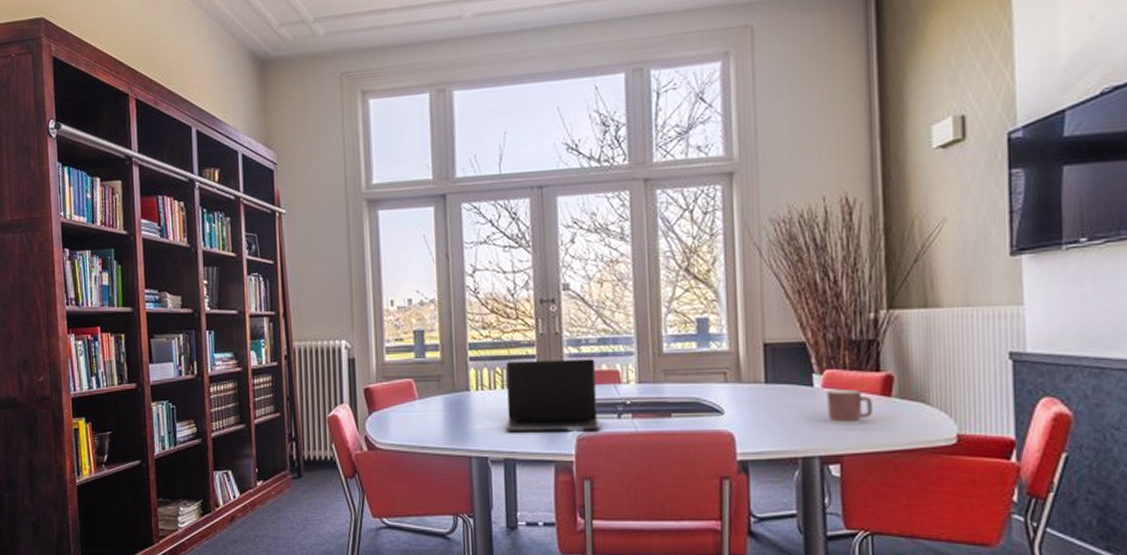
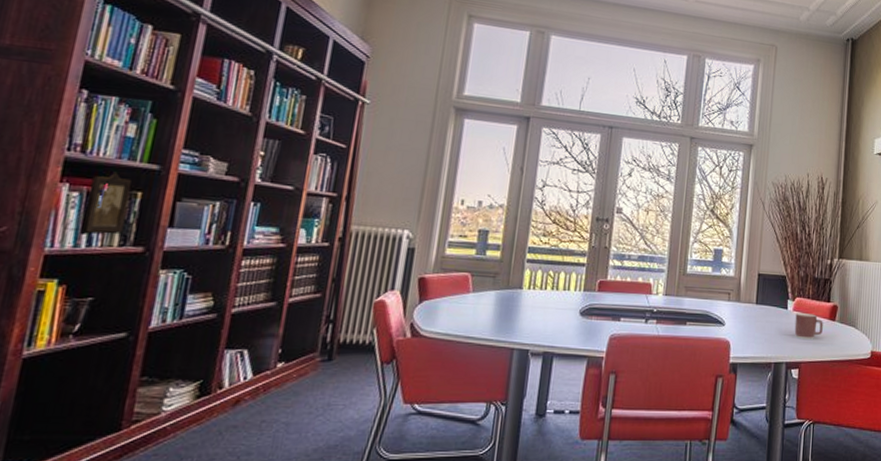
photo frame: none [79,318,118,376] -> present [63,171,132,234]
laptop computer: present [505,359,602,433] -> none [549,267,634,333]

